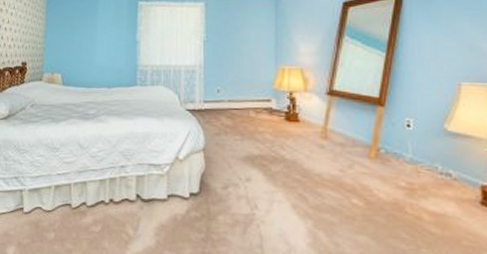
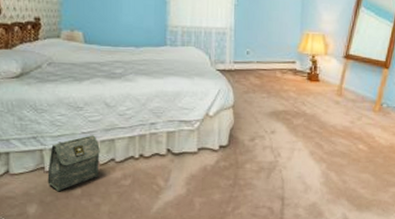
bag: none [25,177,73,235] -> present [47,135,100,192]

